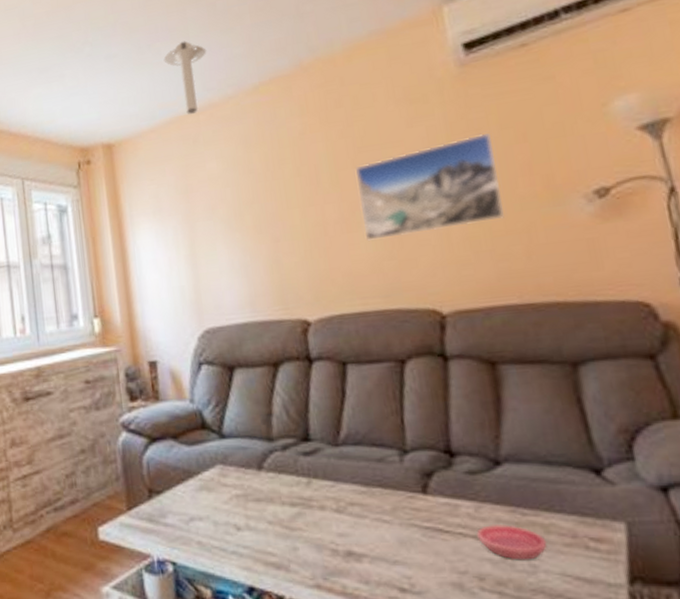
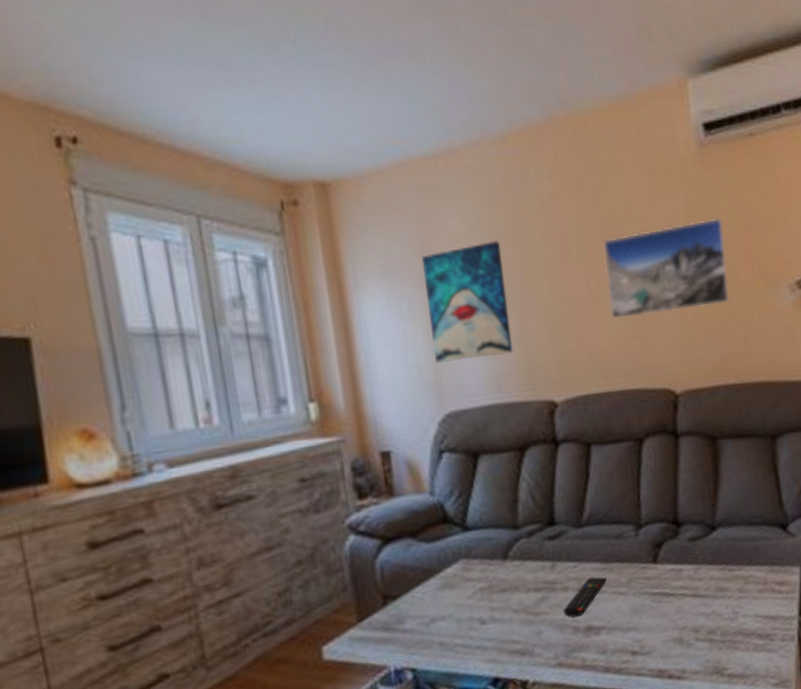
ceiling light: present [163,41,207,115] -> none [393,63,447,159]
wall art: none [185,176,267,285] -> present [422,241,514,363]
remote control: none [320,499,368,540] -> present [563,577,607,618]
saucer: present [476,523,548,561] -> none [695,580,746,610]

